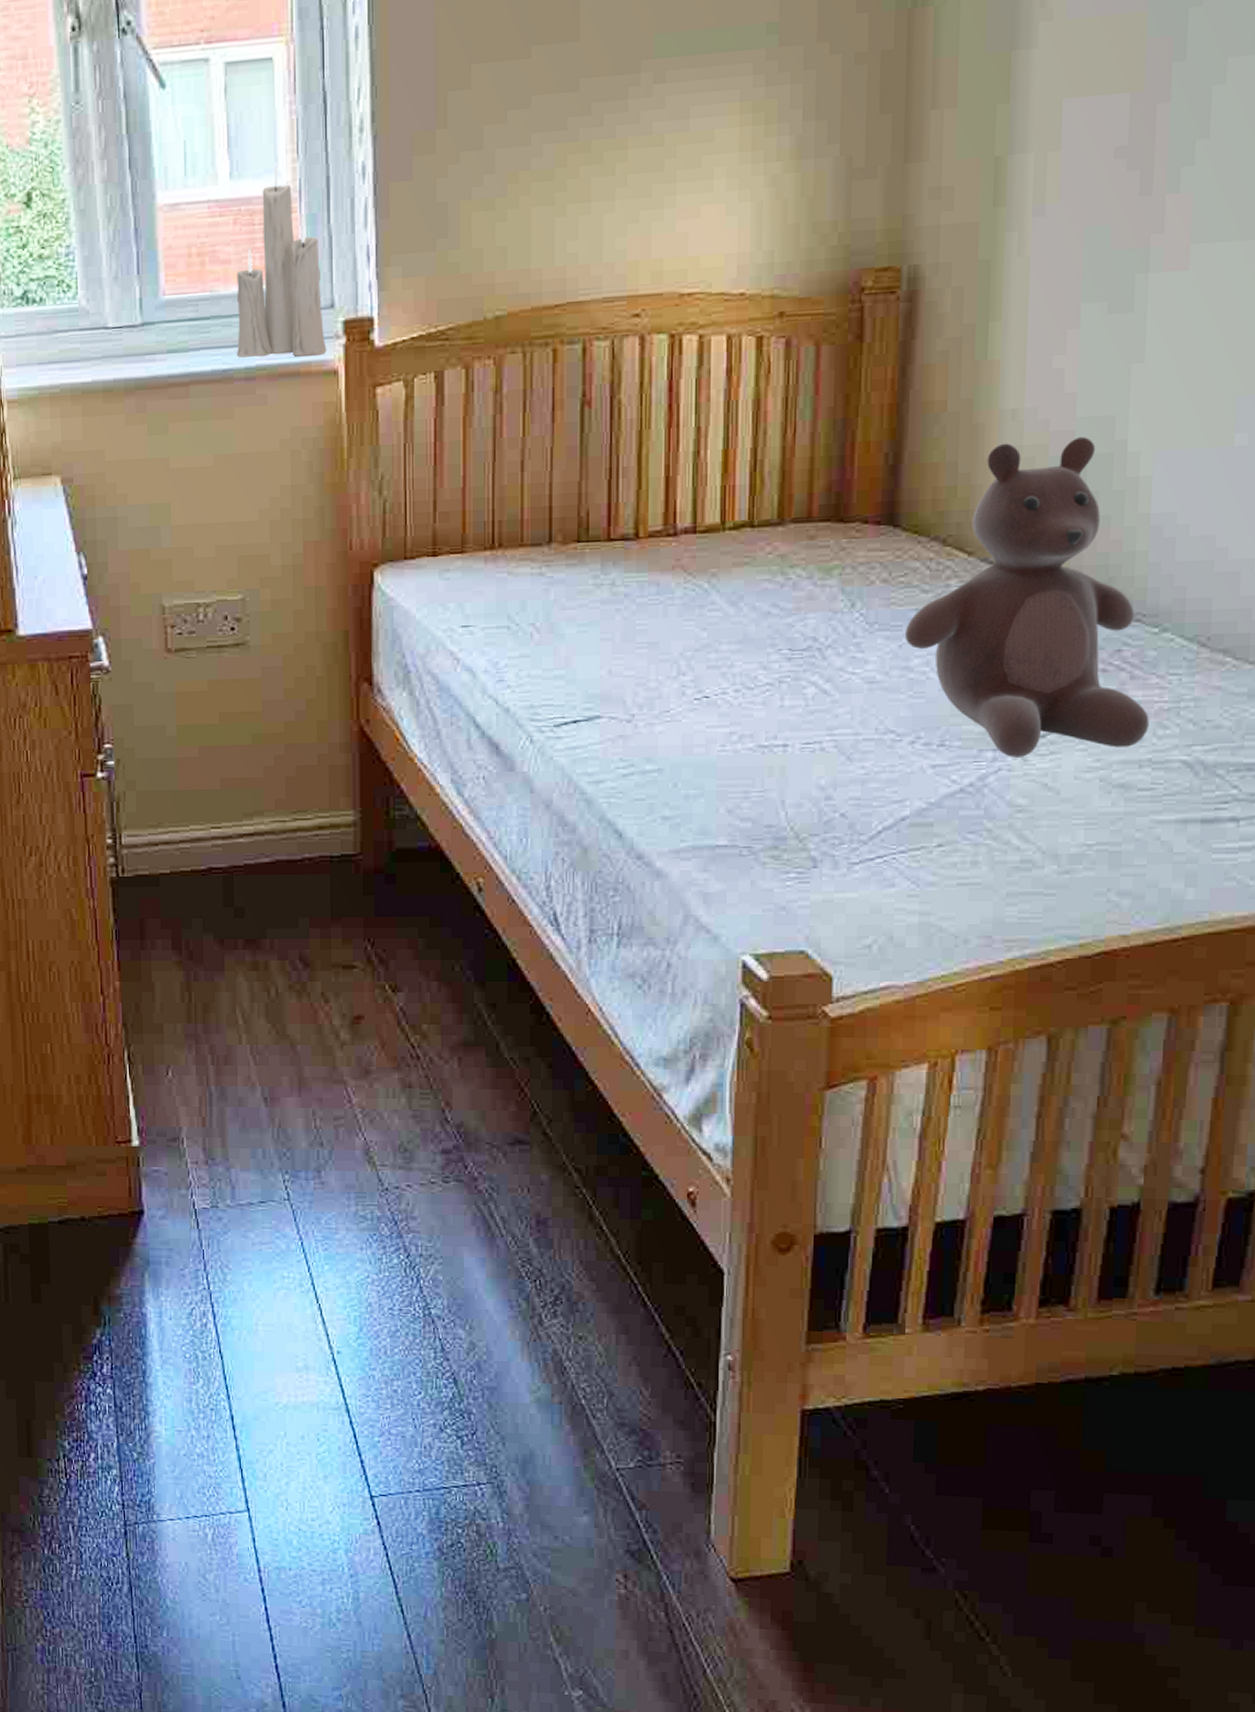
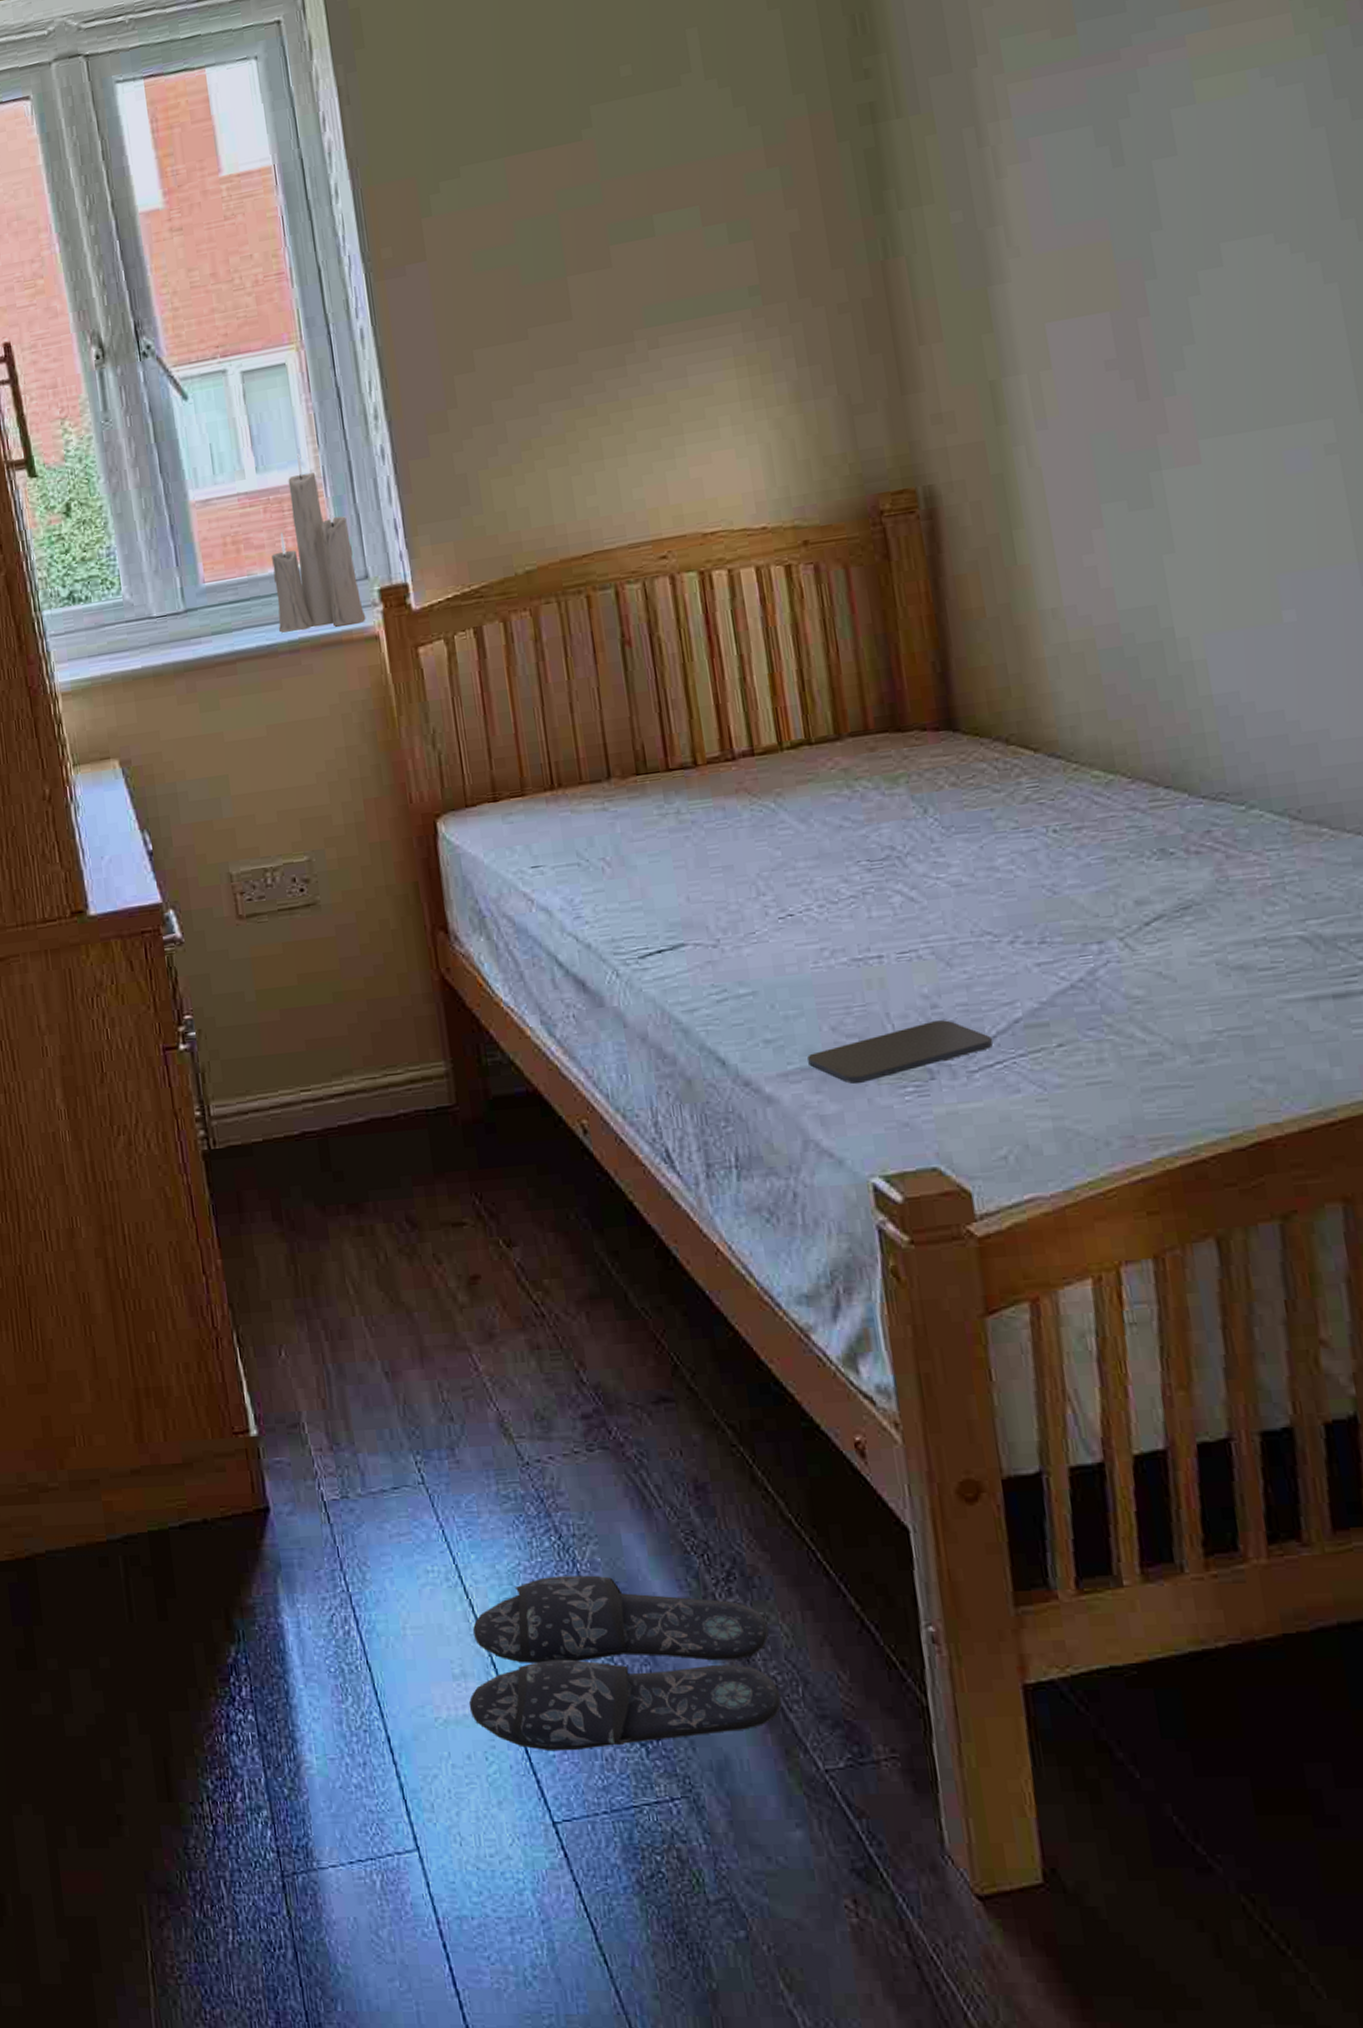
slippers: none [309,1289,587,1438] -> present [469,1575,781,1750]
smartphone: none [699,812,878,866] -> present [807,1020,994,1085]
teddy bear: present [905,437,1149,757] -> none [983,628,1257,949]

